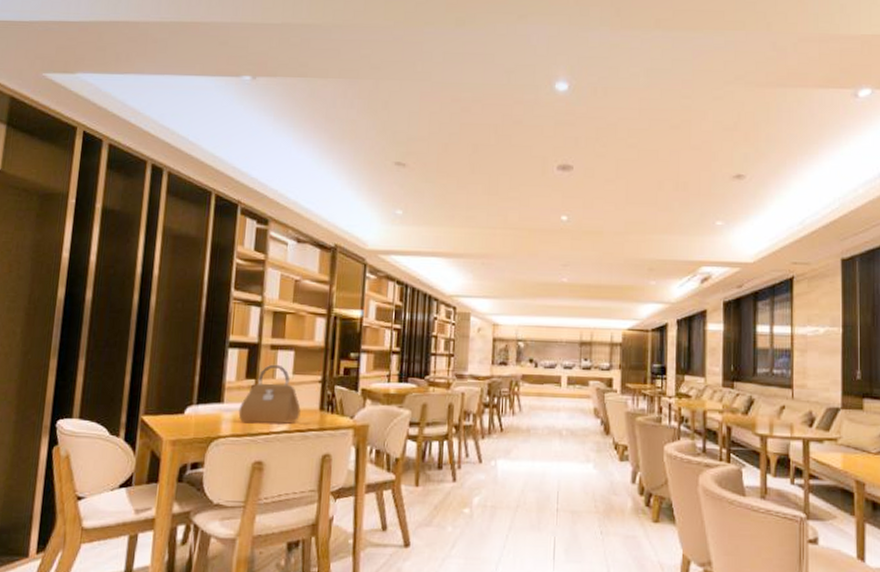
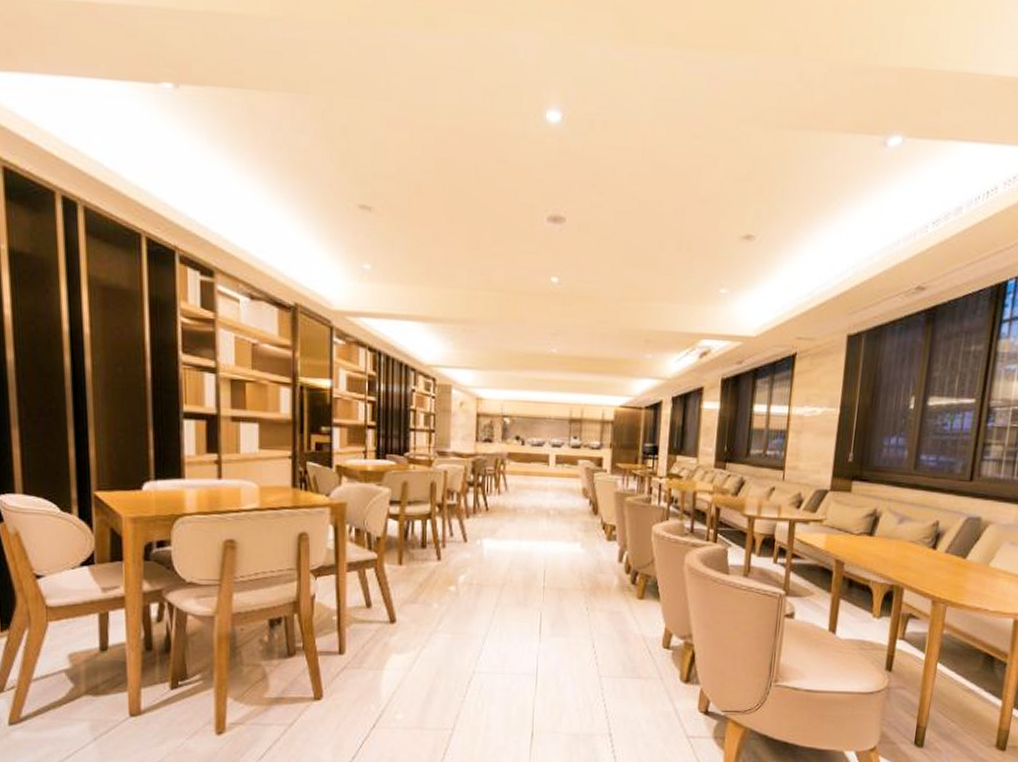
handbag: present [238,364,301,424] -> none [202,437,271,501]

